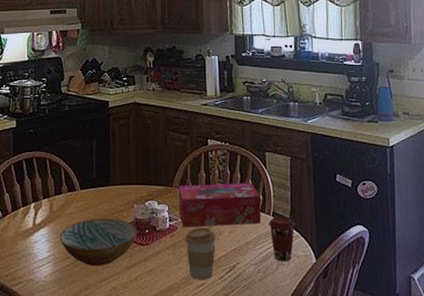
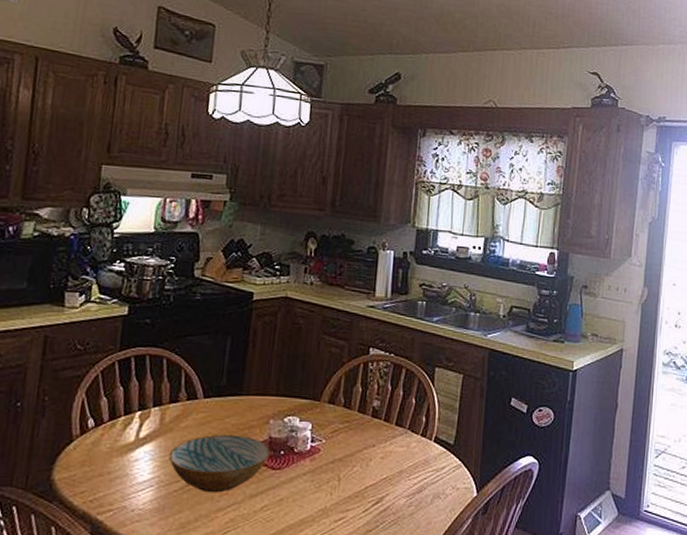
tissue box: present [178,182,262,228] -> none [324,400,423,451]
coffee cup: present [184,227,217,280] -> none [327,451,366,513]
coffee cup: present [269,215,296,262] -> none [429,441,459,494]

